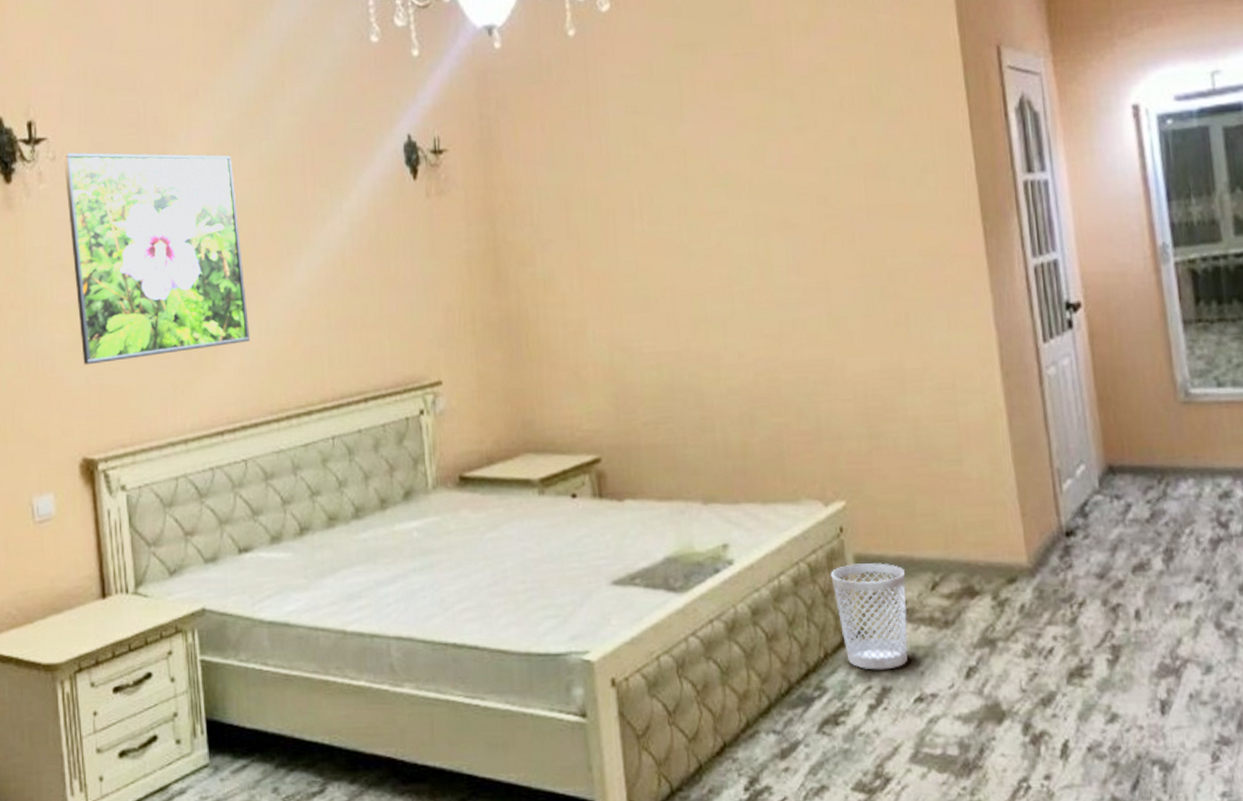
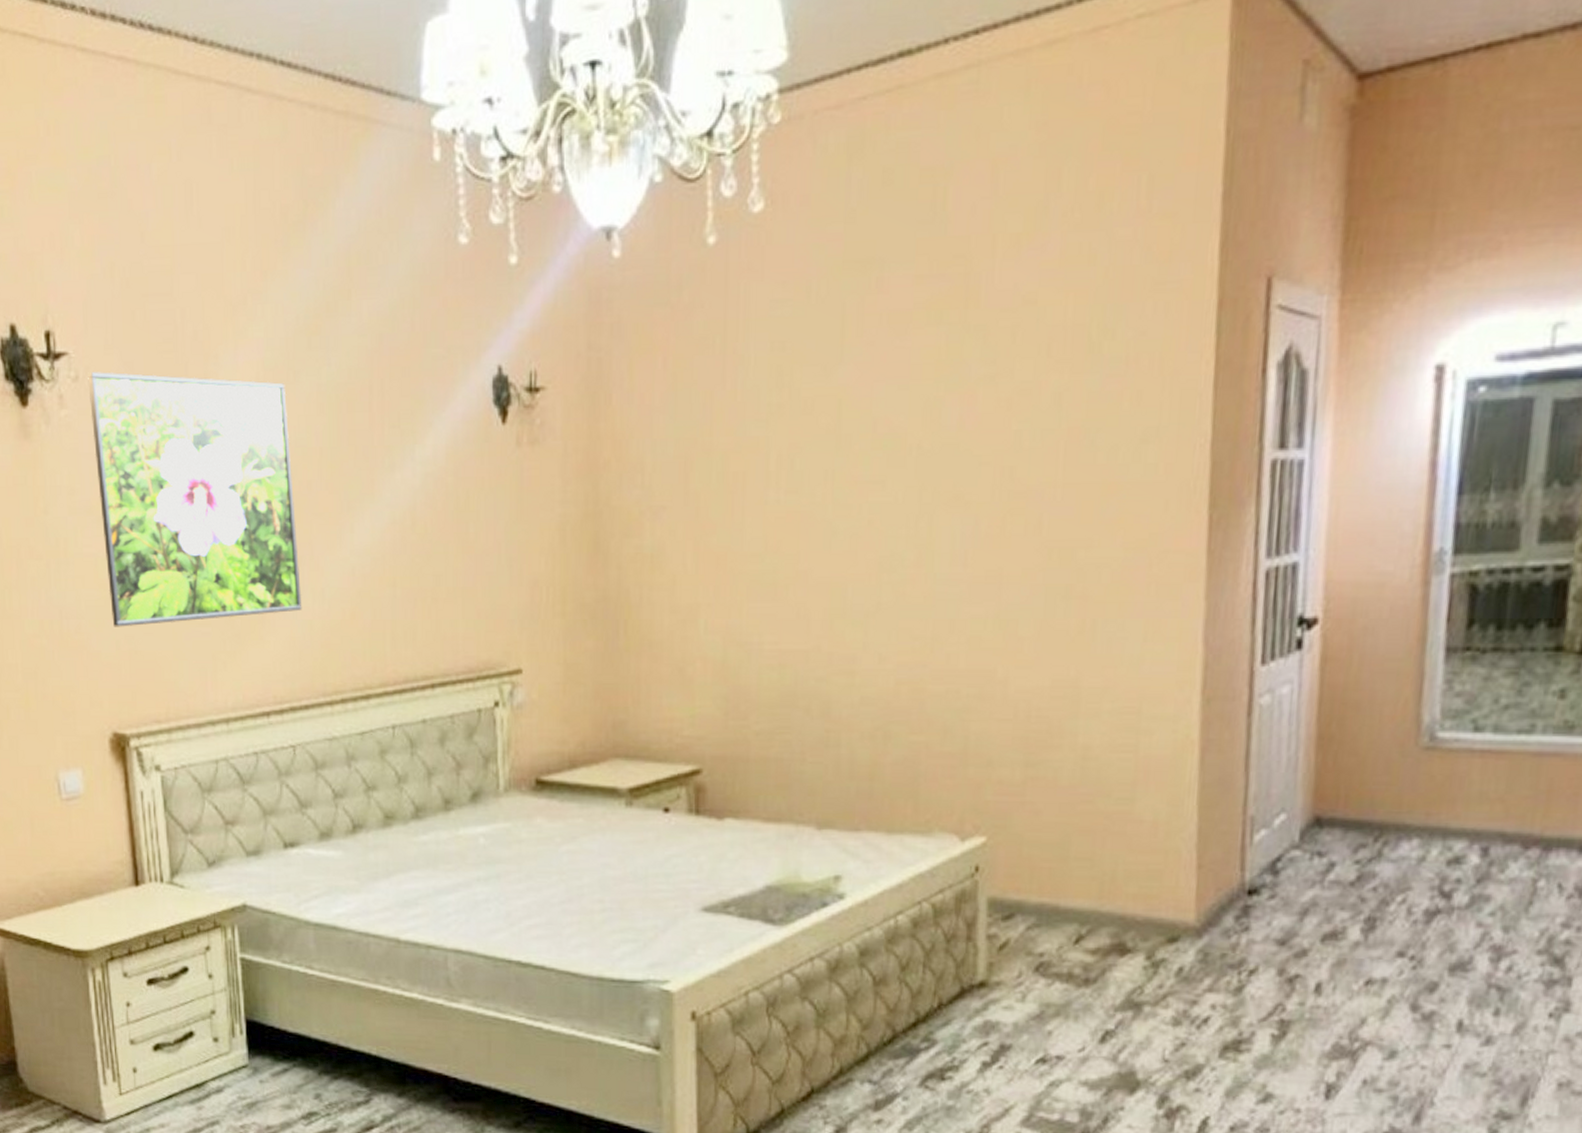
wastebasket: present [830,563,909,670] -> none [957,908,1046,1026]

